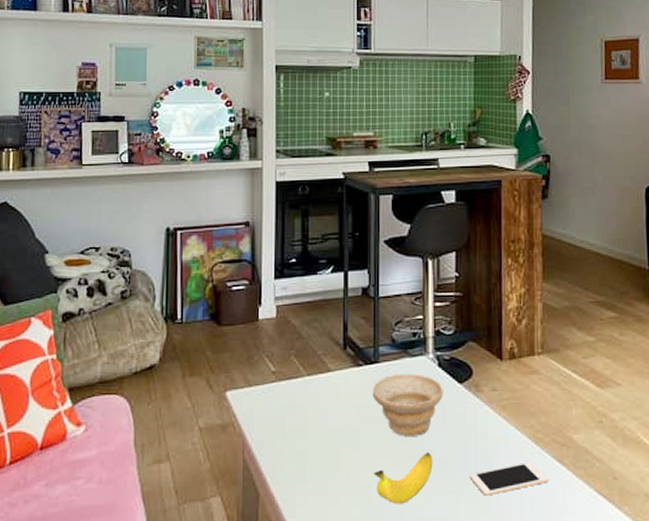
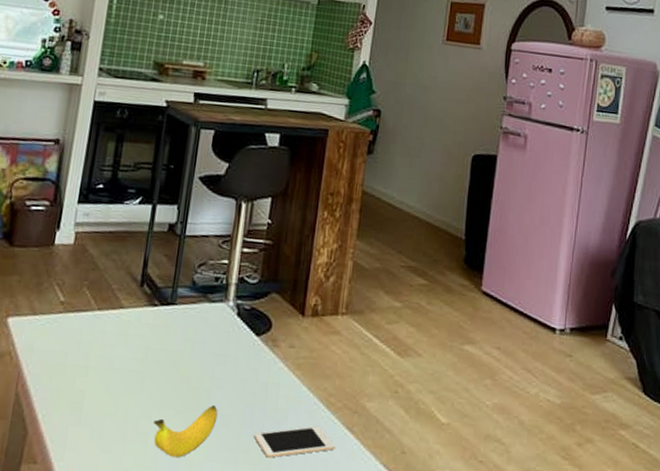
bowl: present [372,373,443,436] -> none [163,318,239,387]

